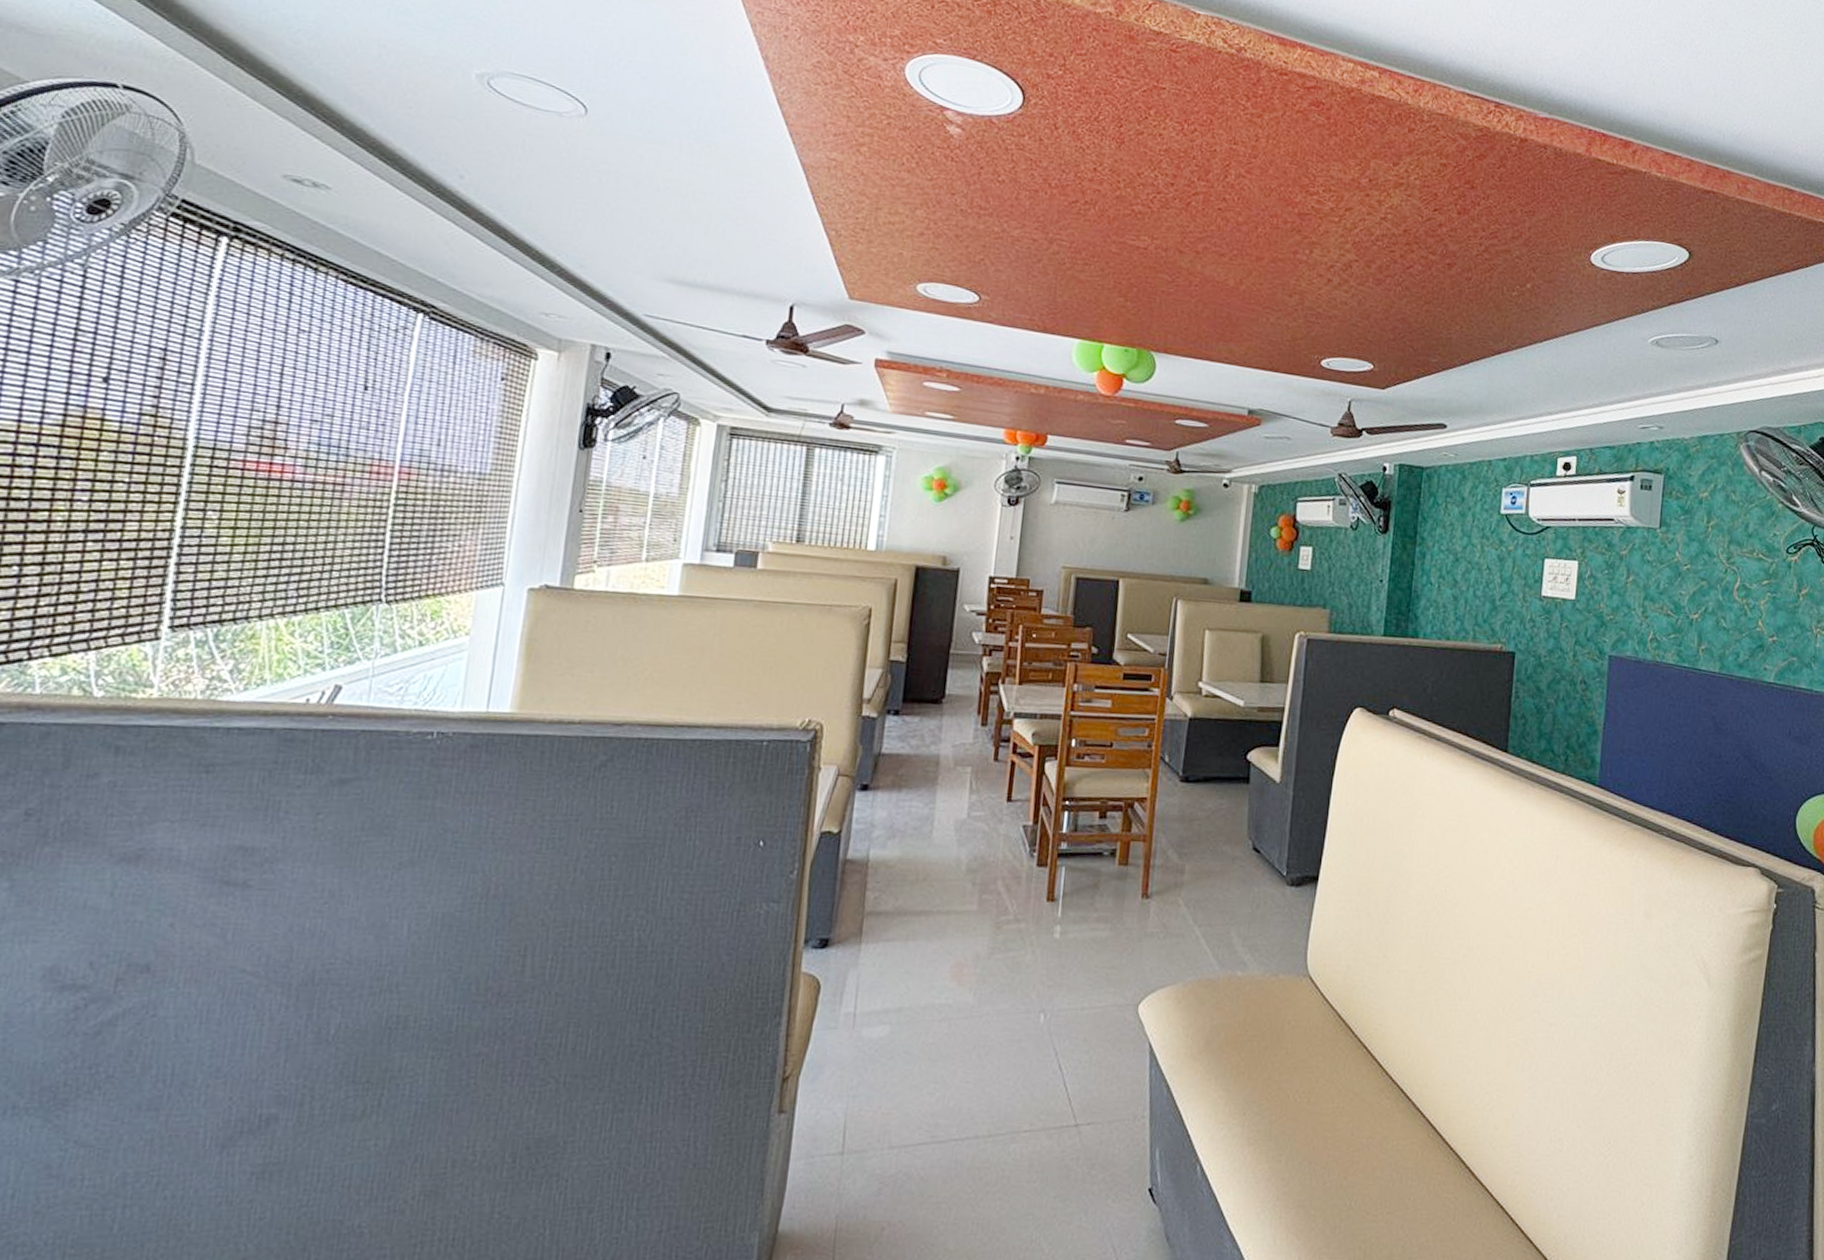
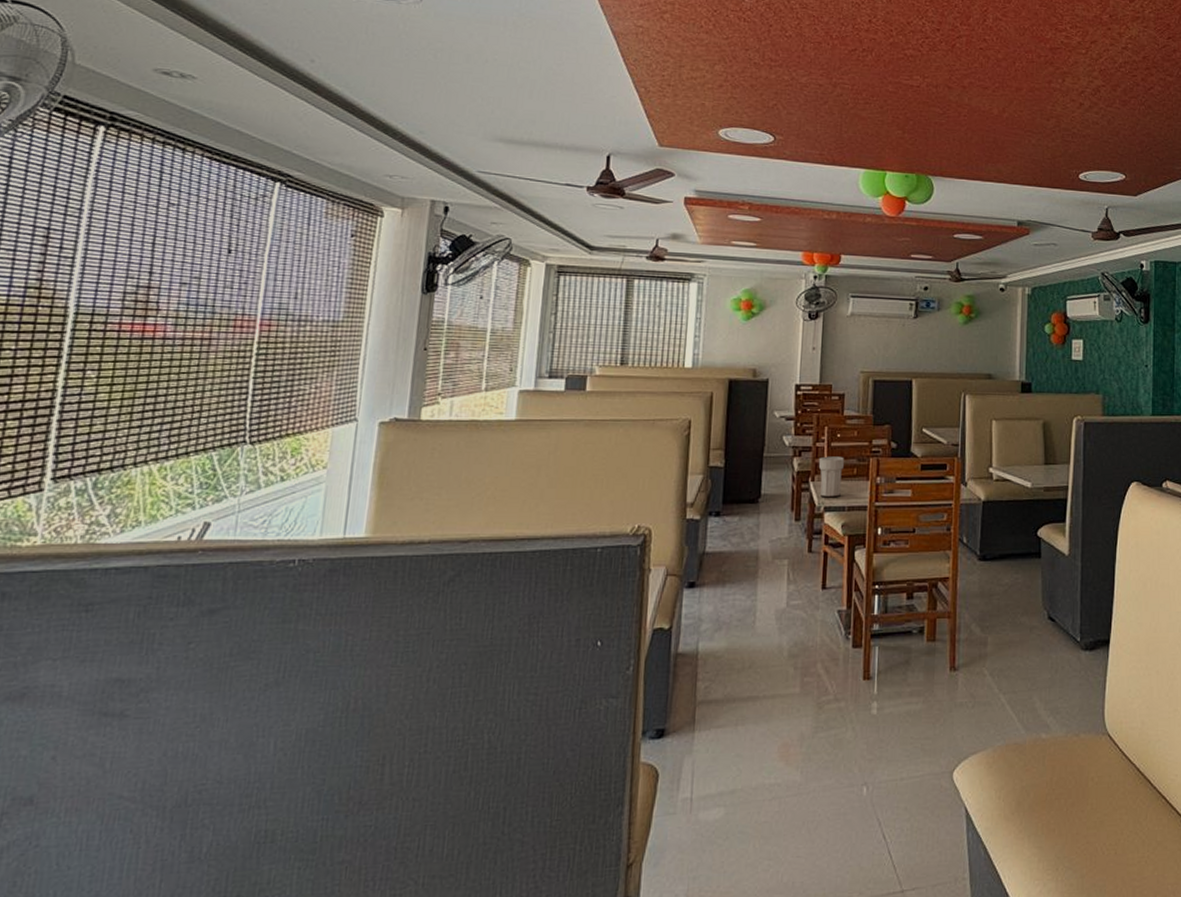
cup: none [1010,657,1039,704] -> present [818,456,844,498]

